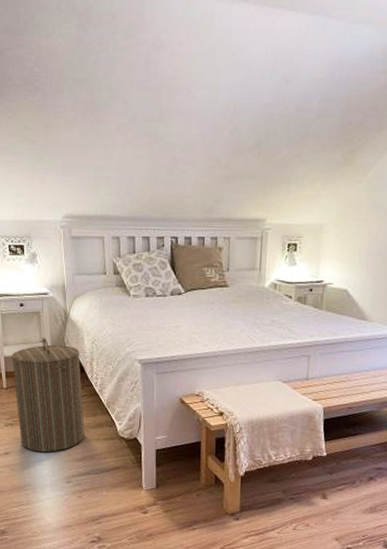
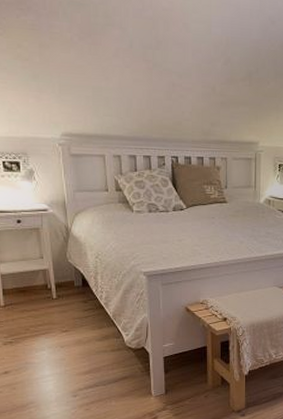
laundry hamper: present [11,337,84,452] -> none [9,253,90,368]

